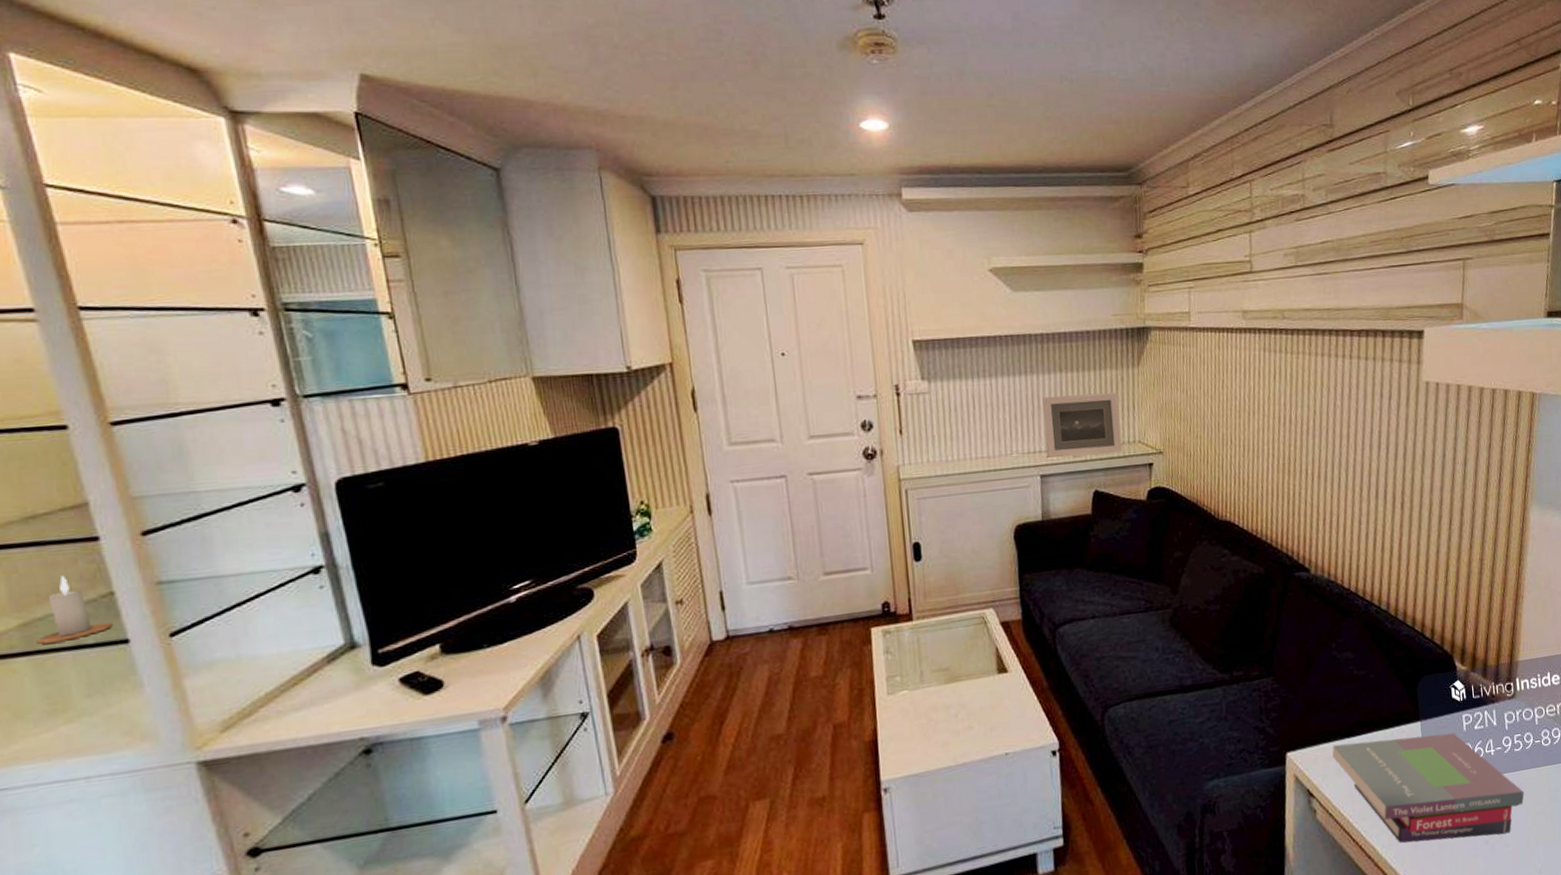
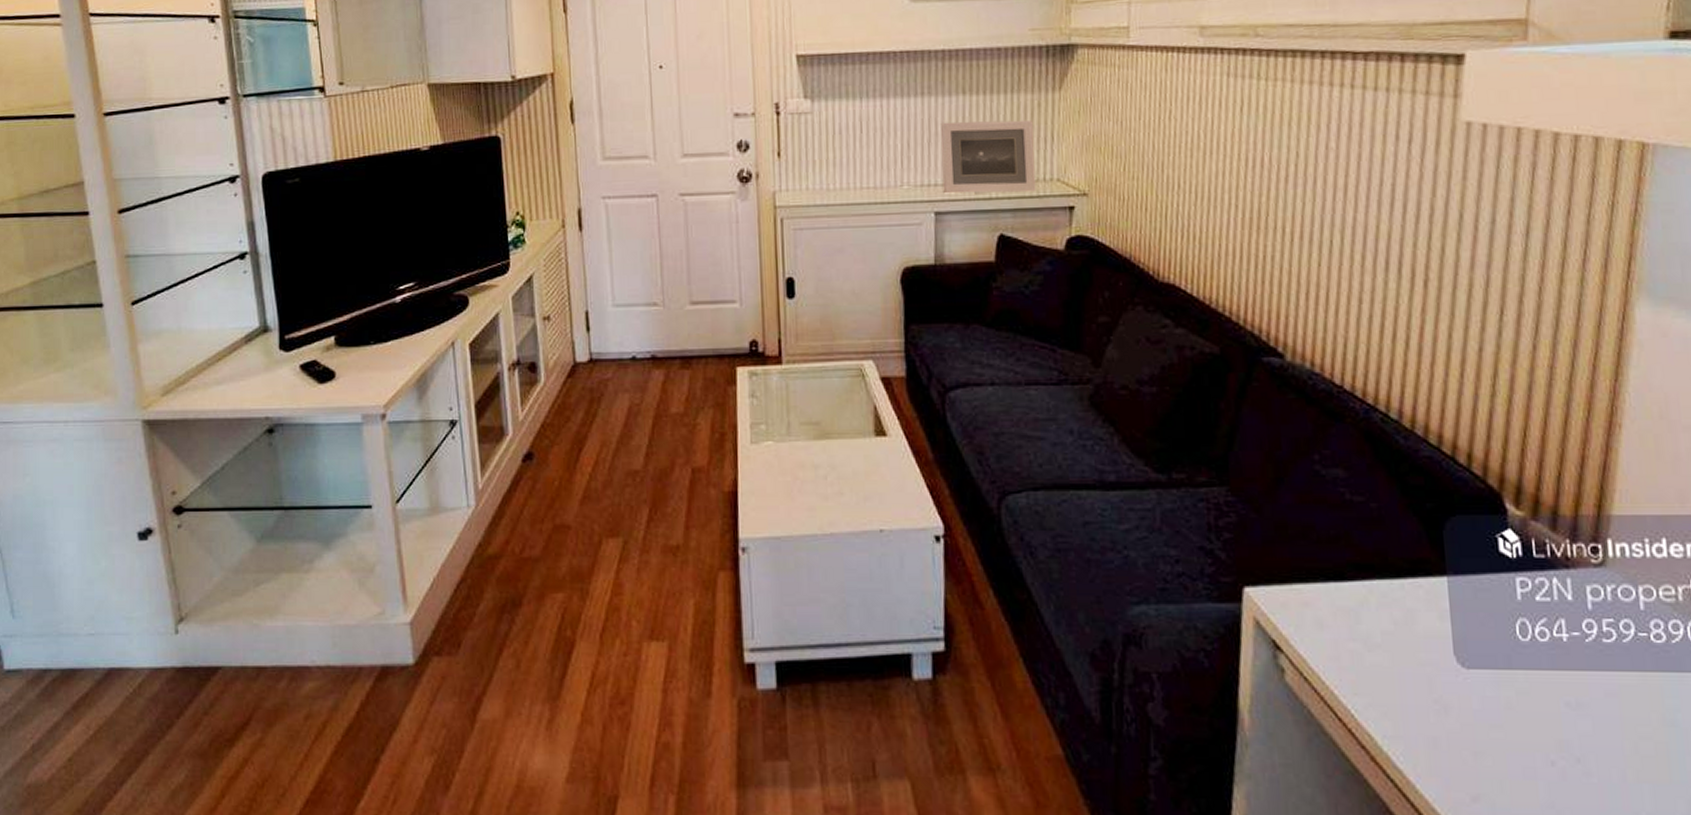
candle: present [36,575,113,644] -> none [41,243,93,301]
books: present [1332,733,1524,843] -> none [1310,587,1618,757]

